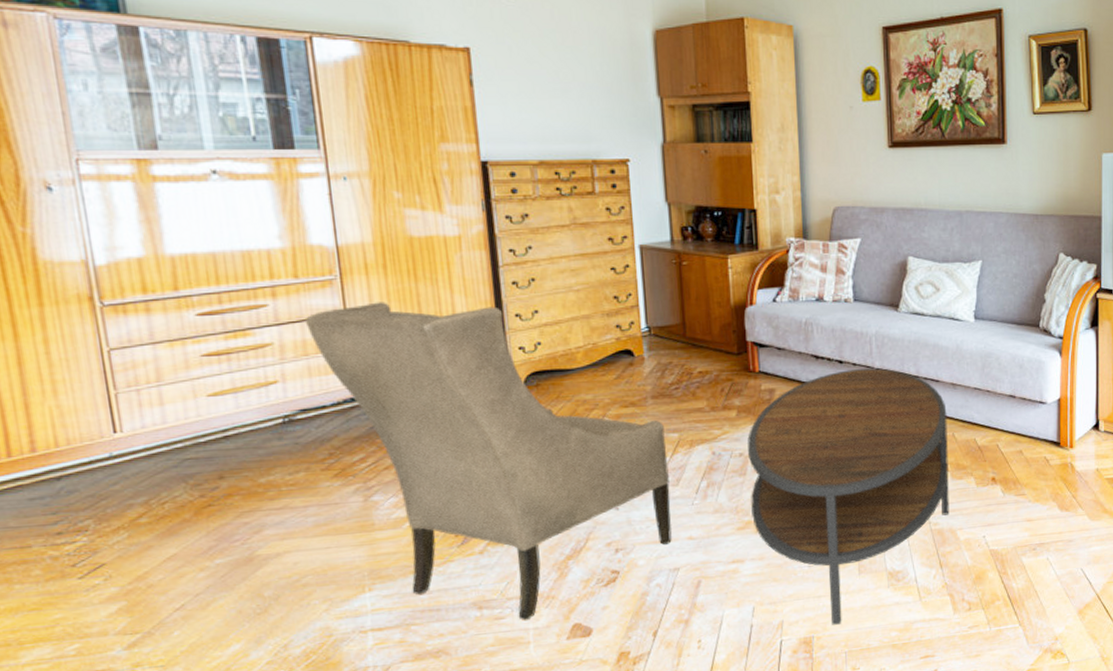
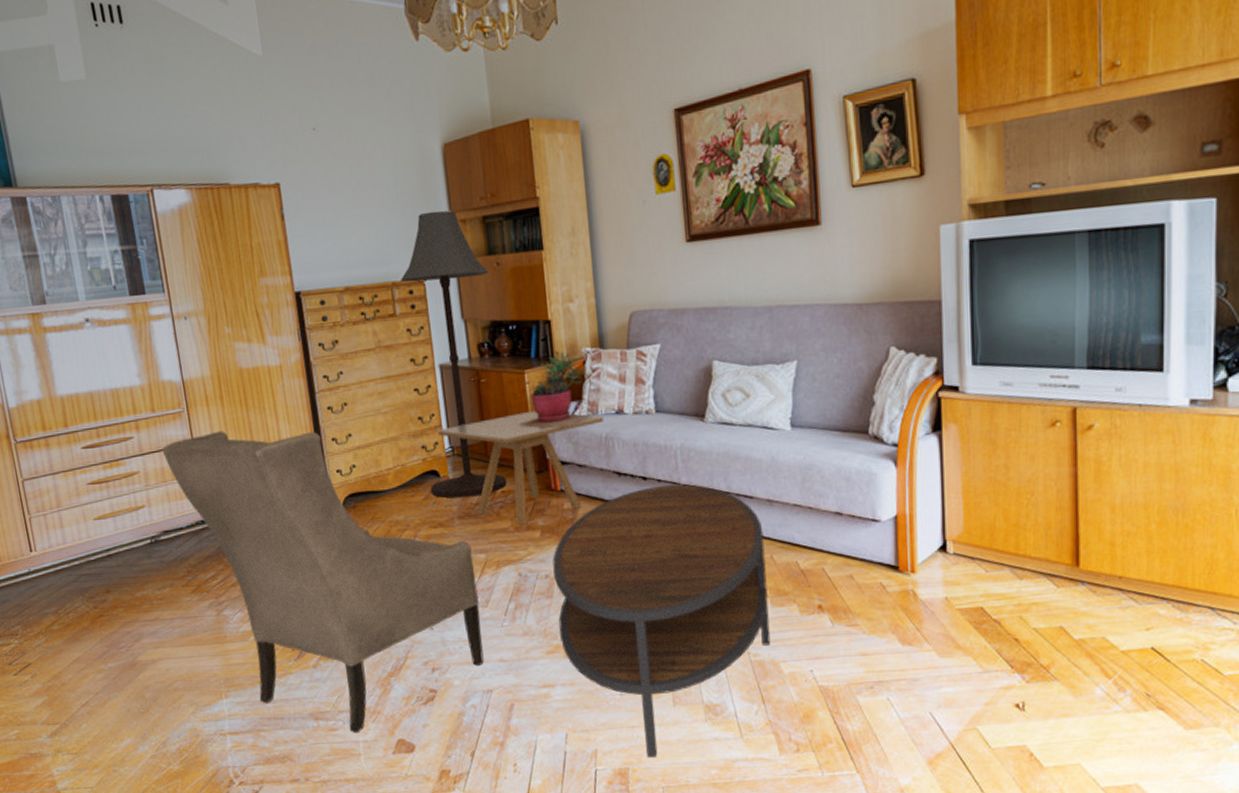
floor lamp: none [601,94,705,378] -> present [399,210,507,498]
side table: none [633,295,805,405] -> present [437,411,605,525]
succulent plant: none [720,239,793,312] -> present [519,350,593,428]

